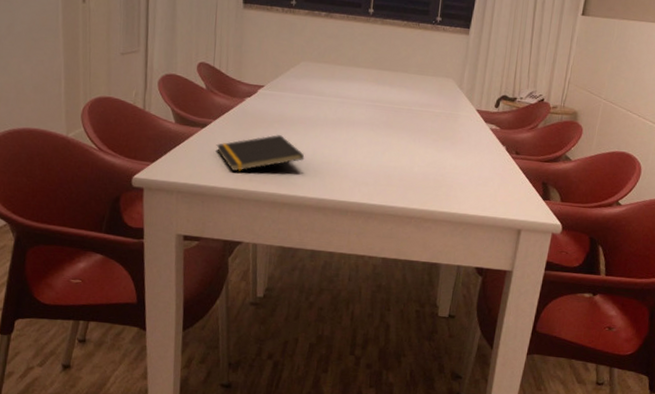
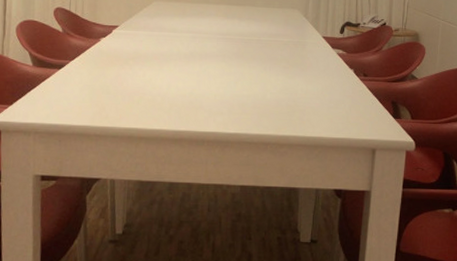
notepad: present [216,135,305,172] -> none [73,71,160,109]

